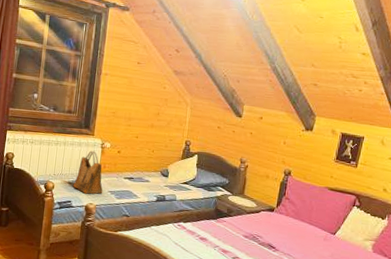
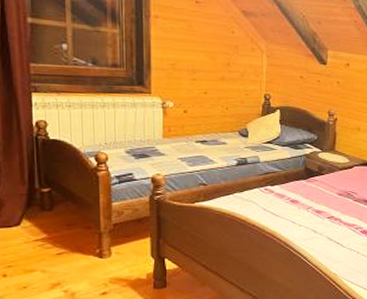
grocery bag: present [73,151,103,194] -> none [132,112,171,164]

